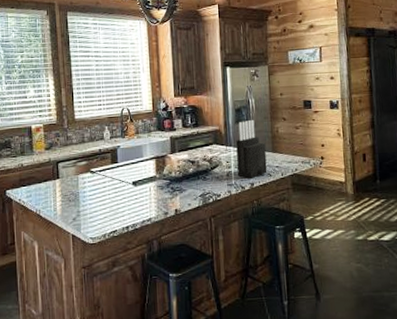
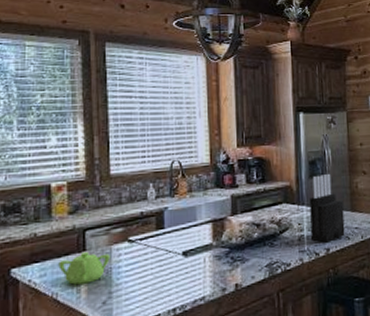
teapot: none [40,180,77,204] -> present [58,252,110,285]

